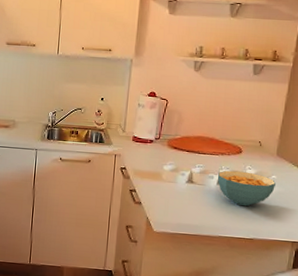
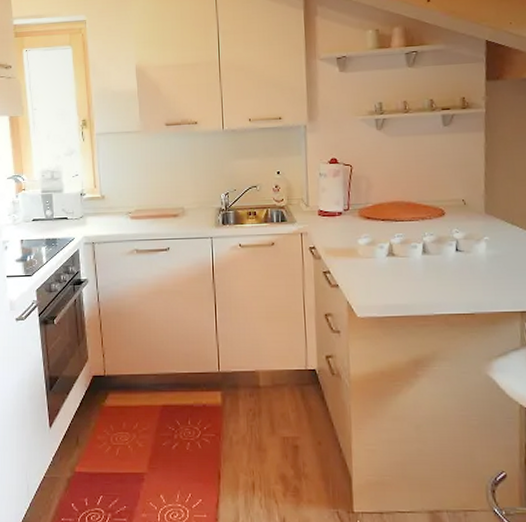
cereal bowl: present [217,170,275,207] -> none [421,236,490,276]

